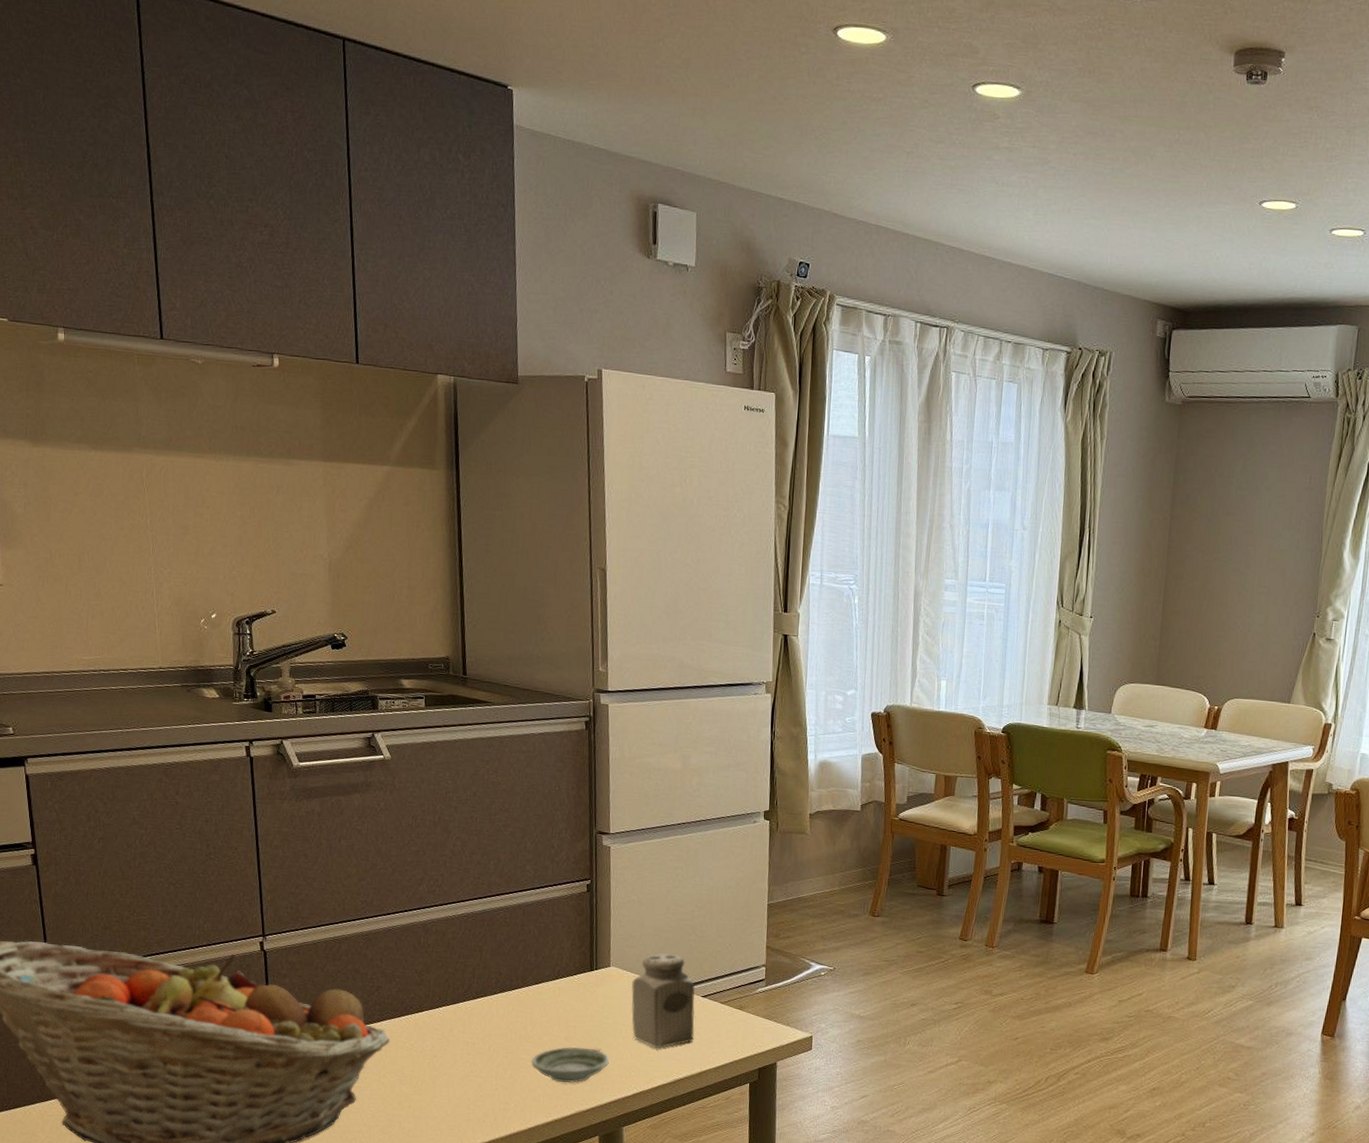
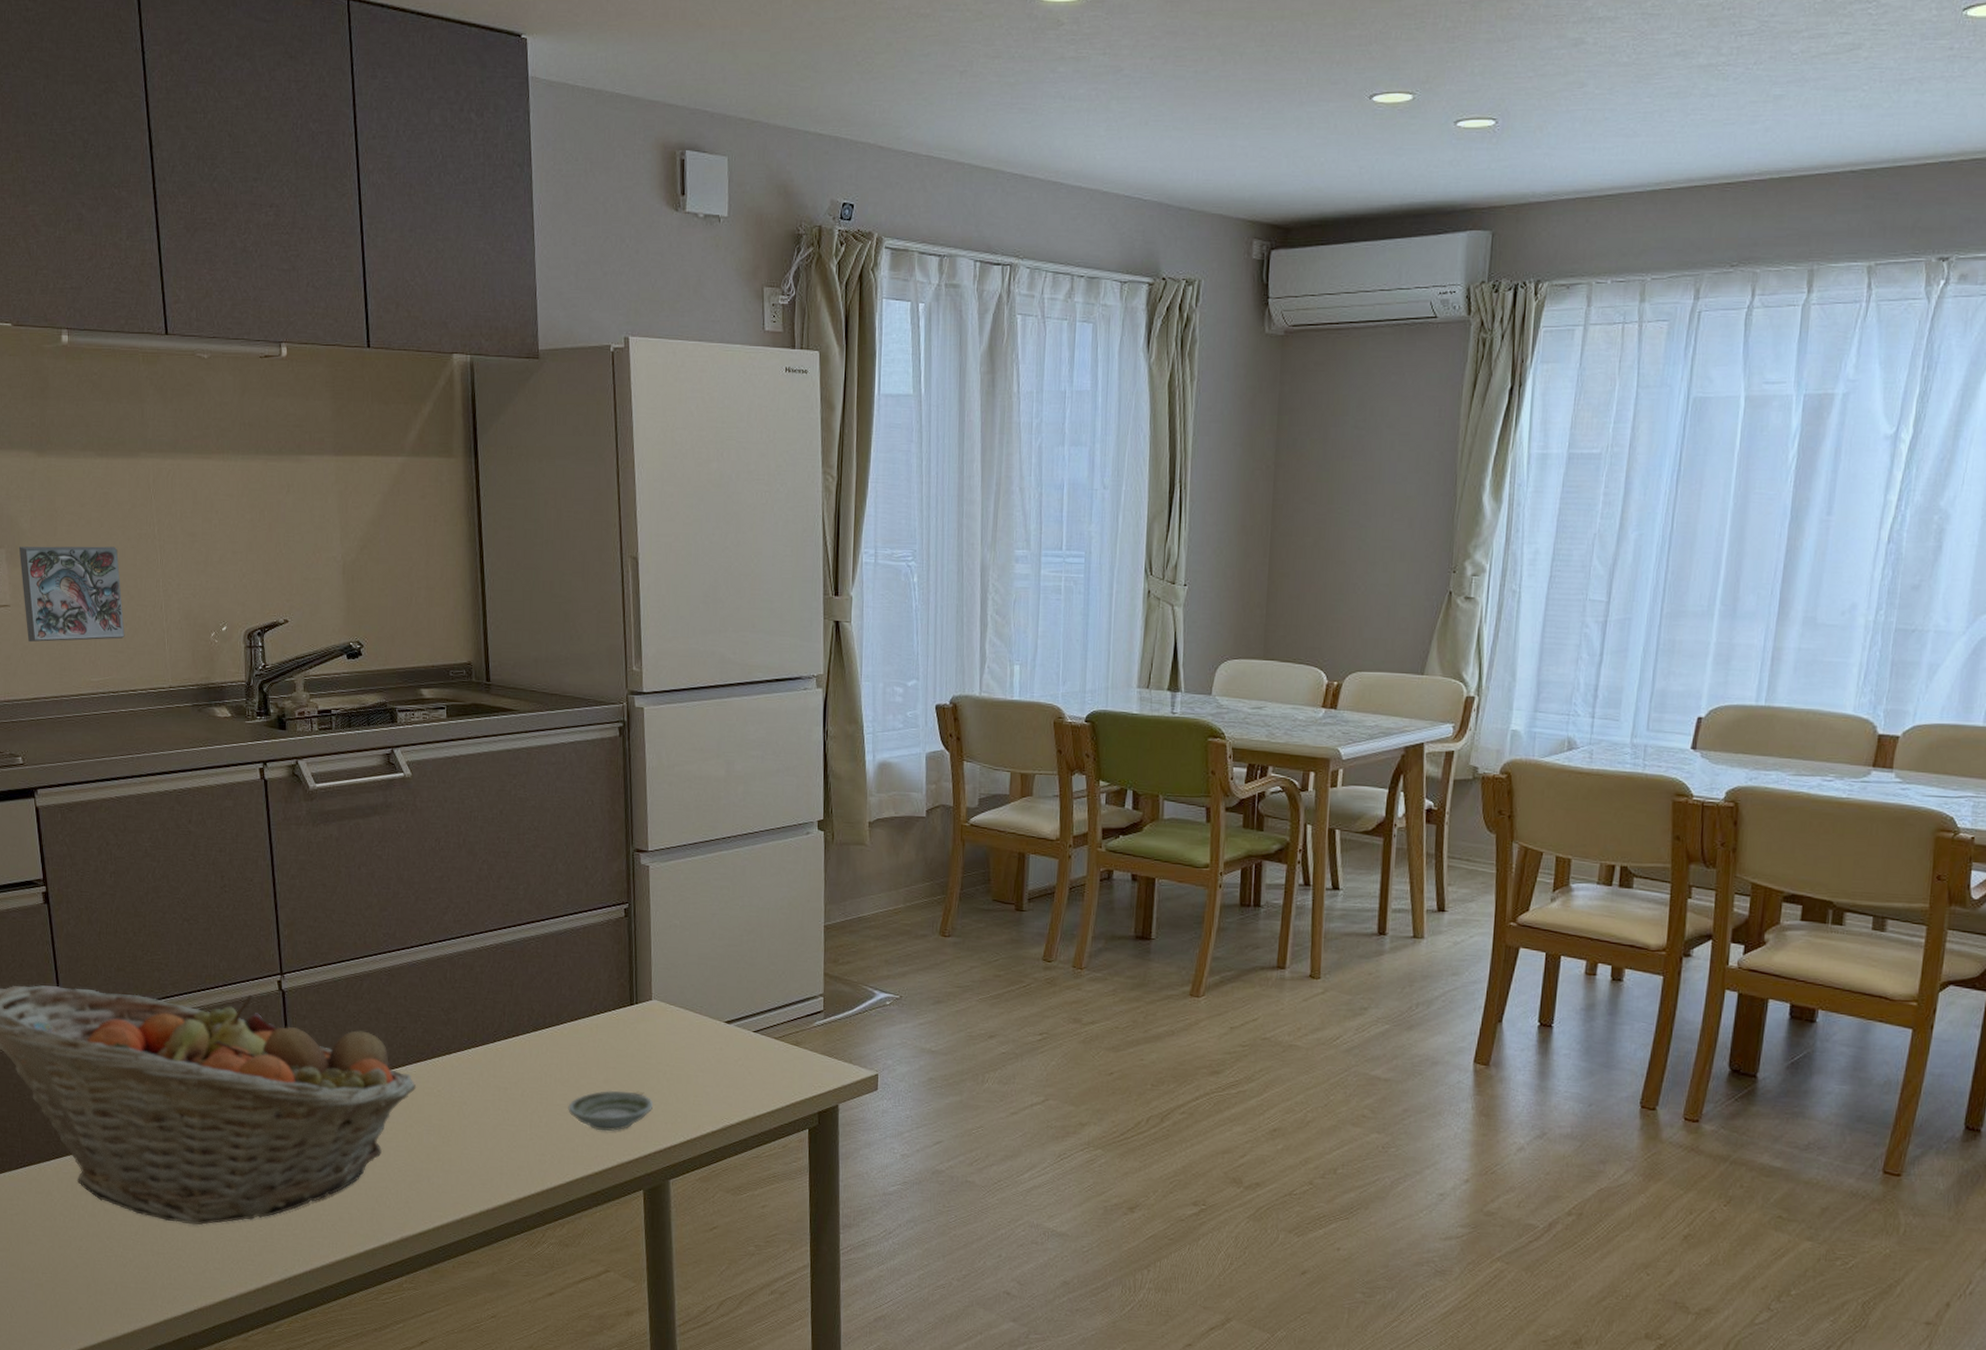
decorative tile: none [12,530,116,621] -> present [18,546,125,643]
salt shaker: present [631,952,696,1049] -> none [675,983,747,1092]

